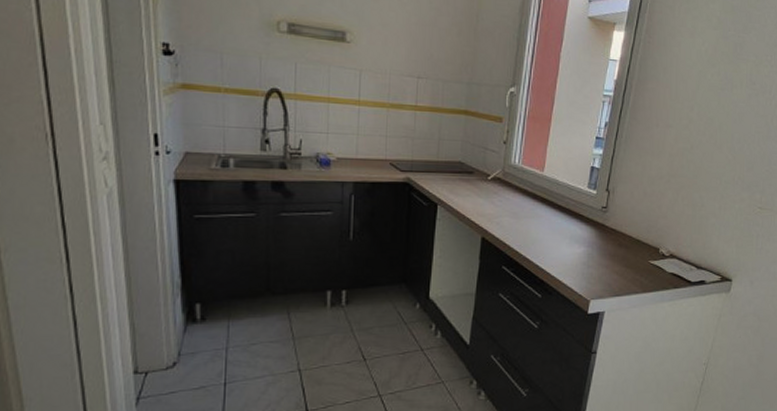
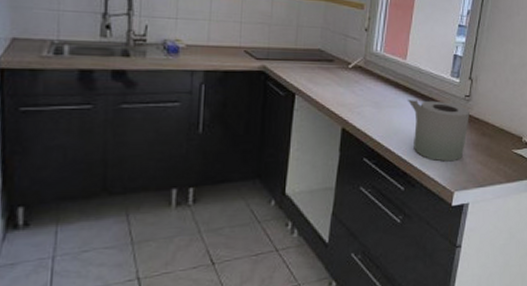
toilet paper roll: none [545,210,606,271] -> present [408,99,470,162]

